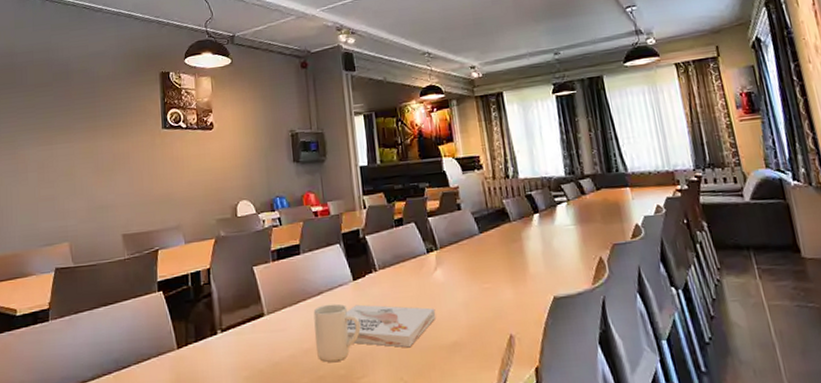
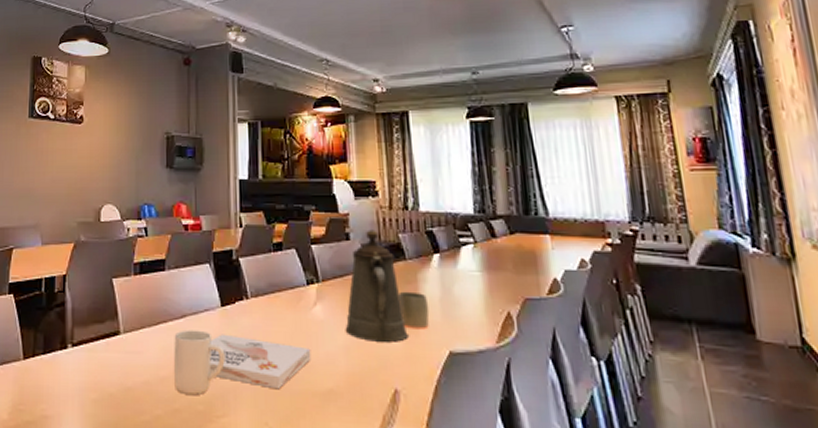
coffee pot: none [463,198,518,296] -> present [345,230,408,342]
mug: none [507,248,535,281] -> present [399,291,430,330]

